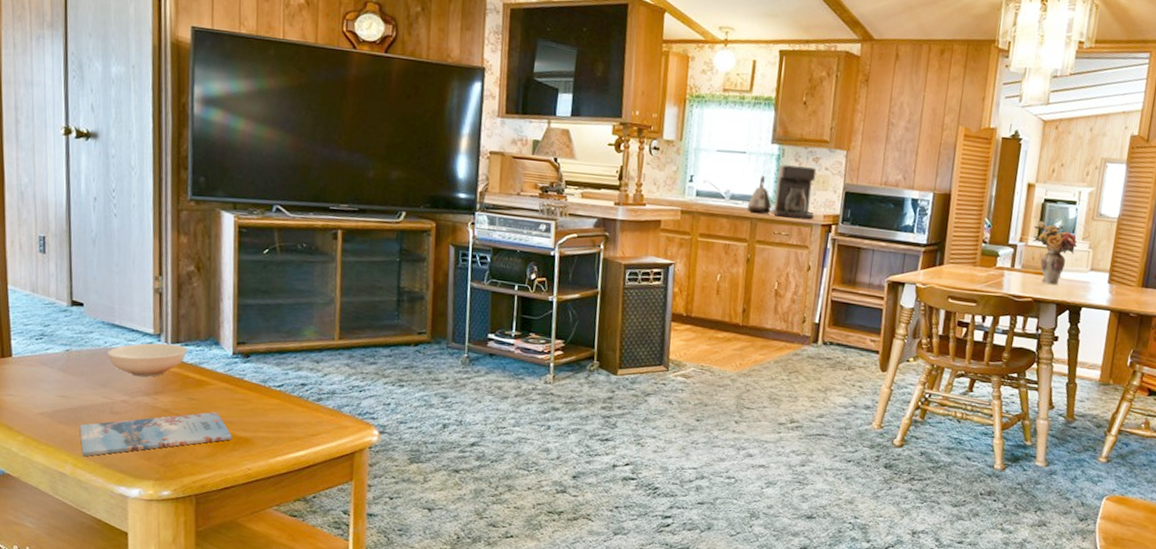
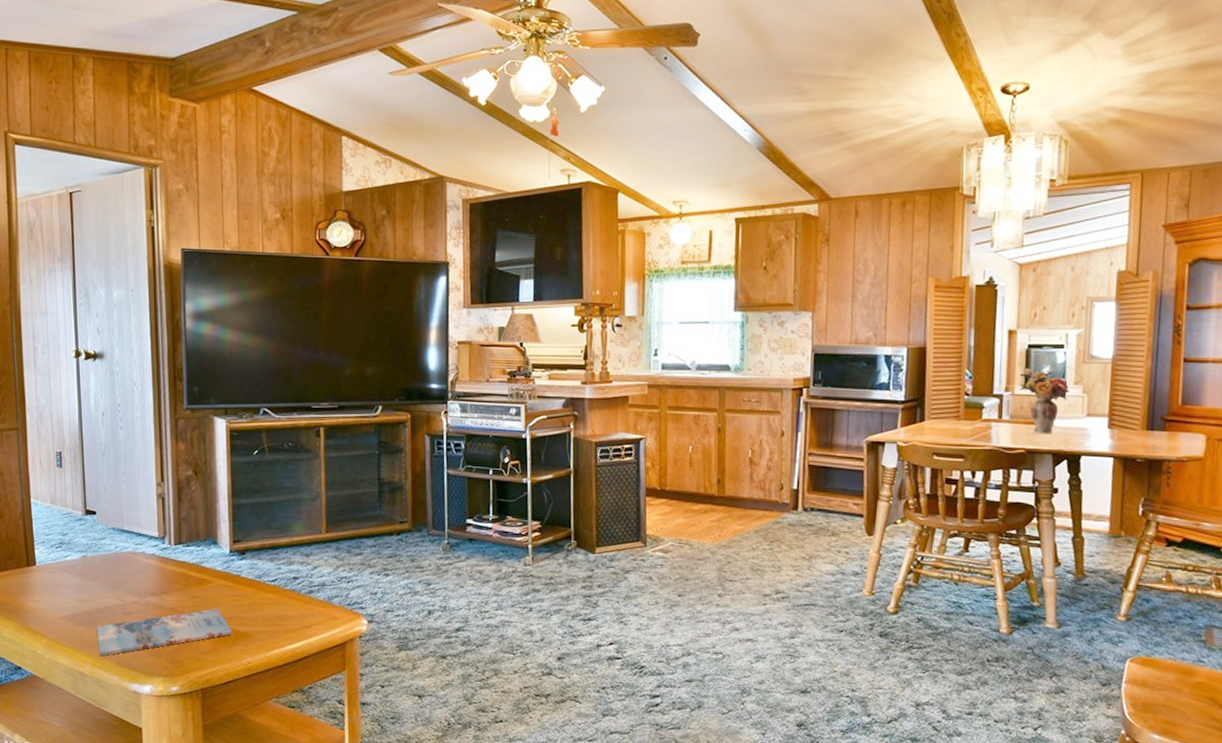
bowl: present [107,343,188,377] -> none [118,545,190,578]
kettle: present [747,175,772,214] -> none [714,344,739,382]
coffee maker: present [772,164,817,220] -> none [740,331,784,385]

